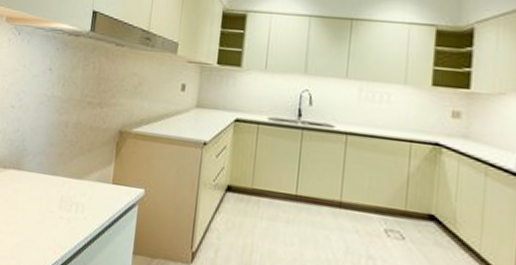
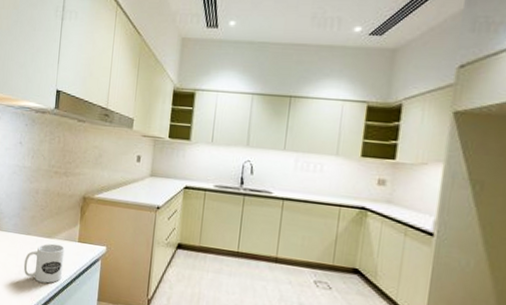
mug: none [47,185,97,234] -> present [23,243,65,284]

